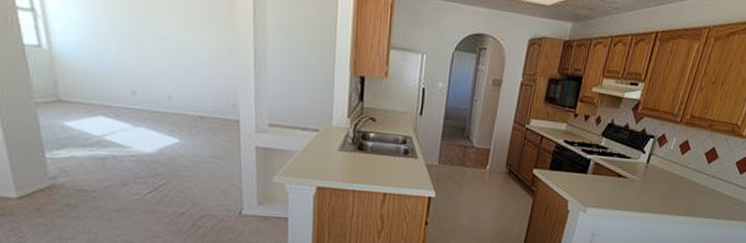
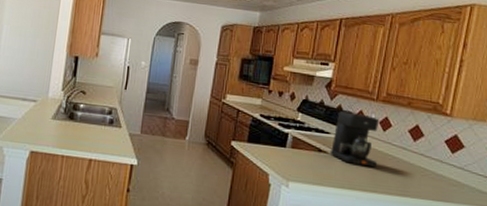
coffee maker: none [628,135,680,191] -> present [330,111,380,168]

